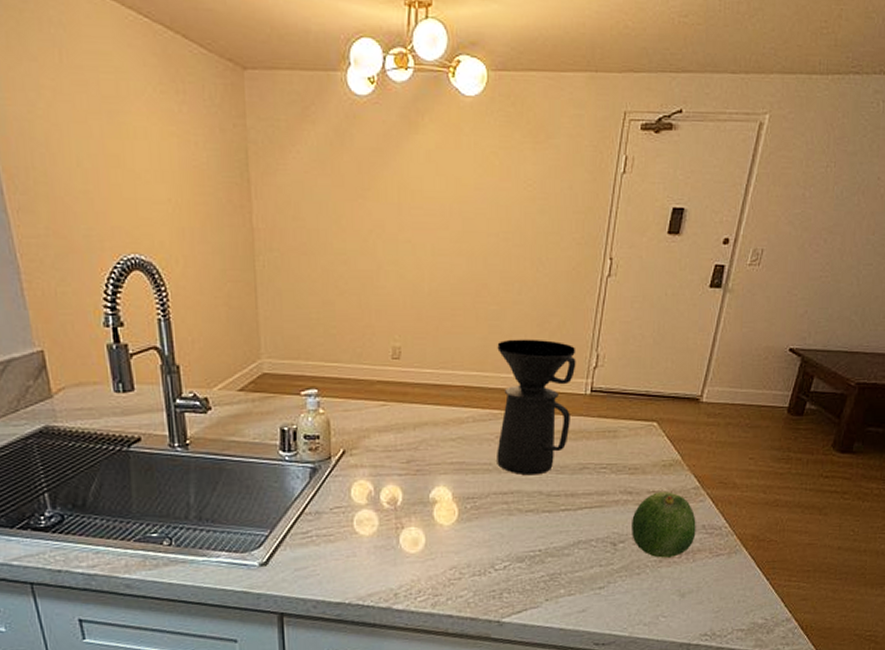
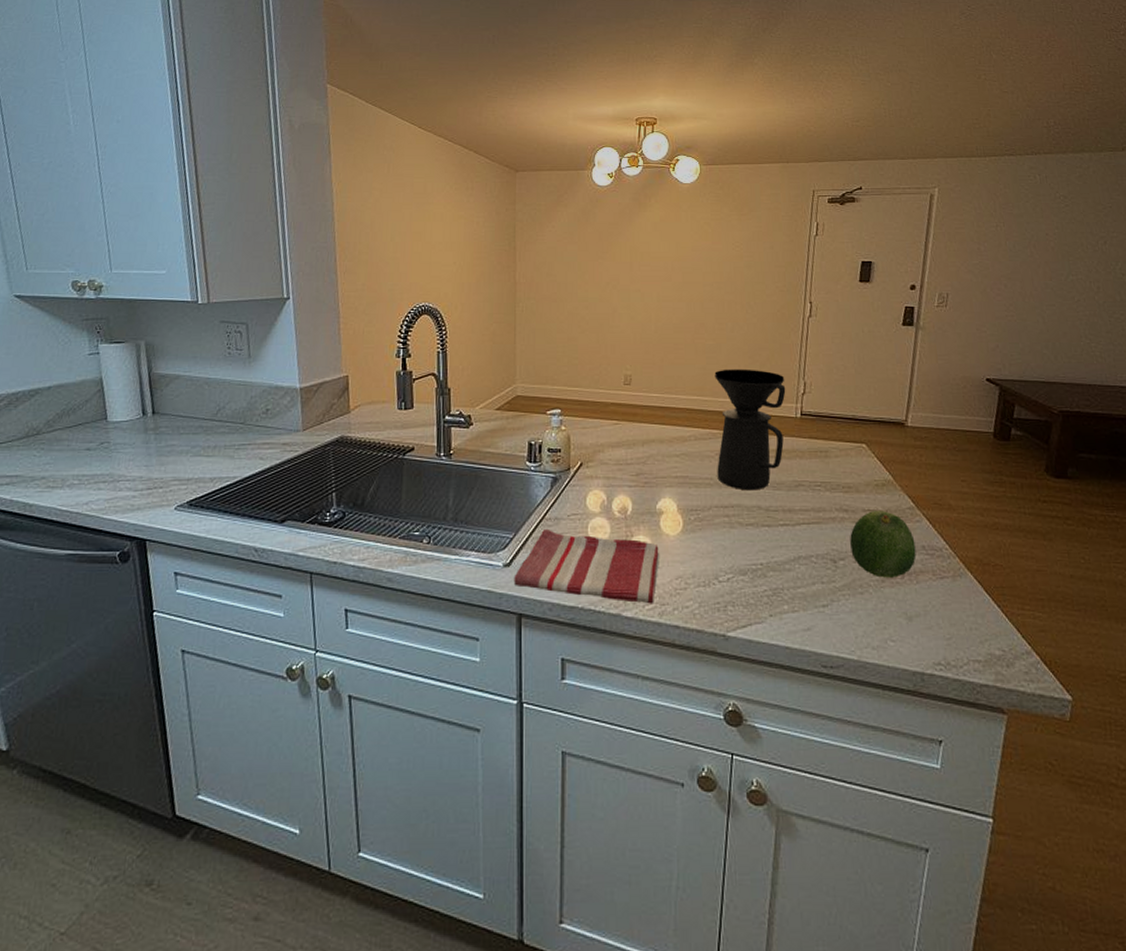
dish towel: none [272,523,433,596] -> present [514,528,660,604]

